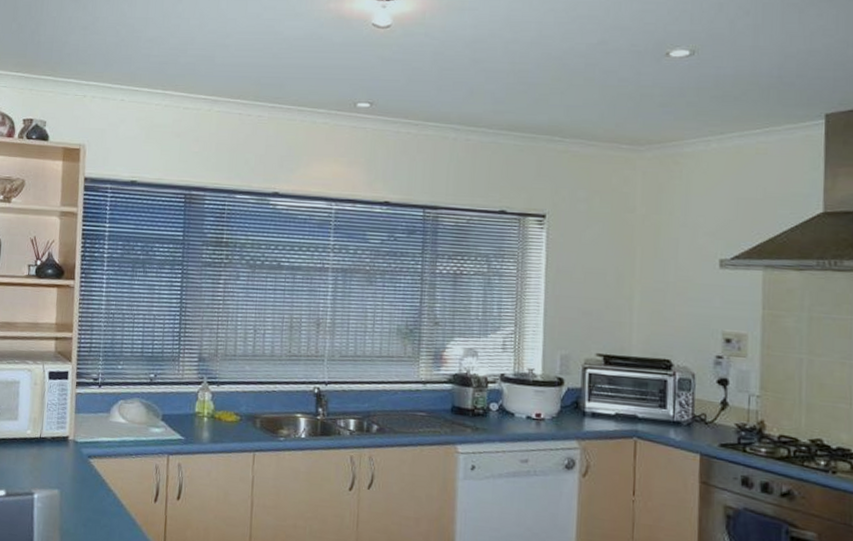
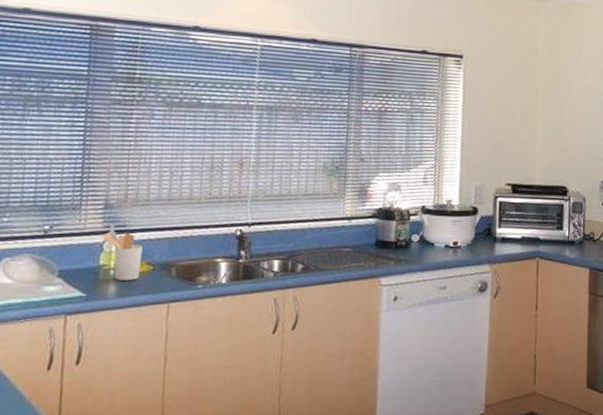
utensil holder: none [198,383,231,429] -> present [103,232,143,280]

